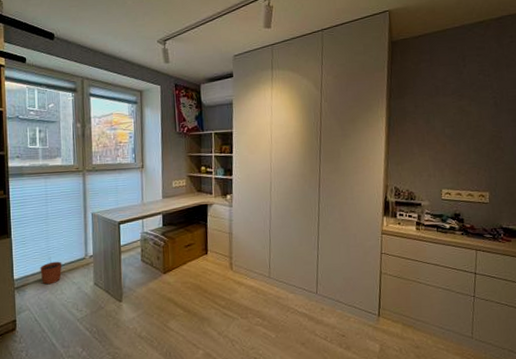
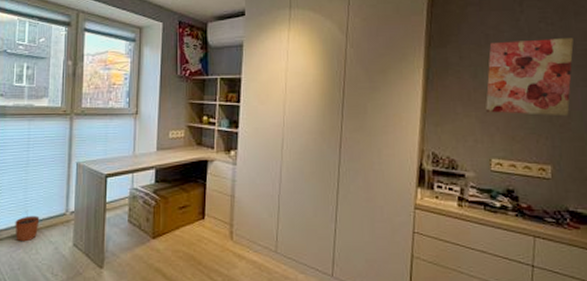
wall art: none [437,87,506,152] -> present [486,38,574,117]

